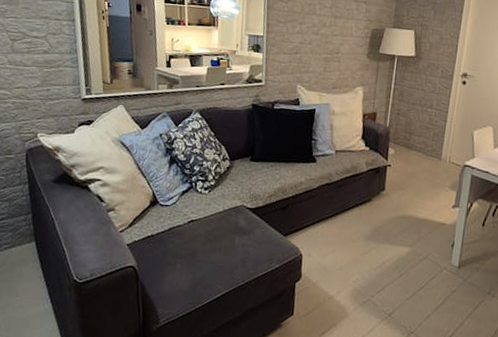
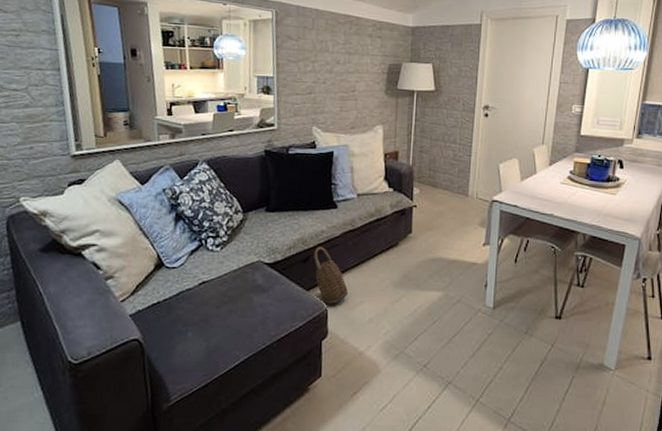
basket: none [292,196,323,251] -> present [314,246,349,304]

